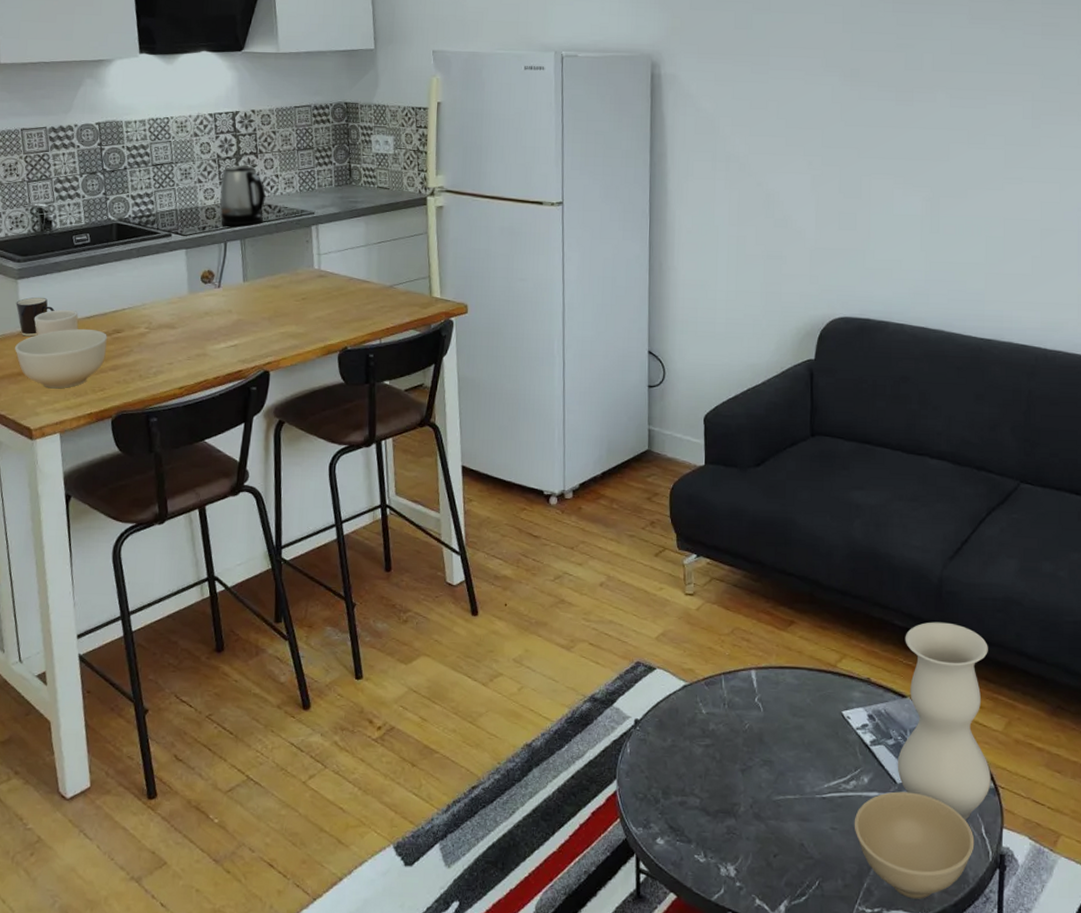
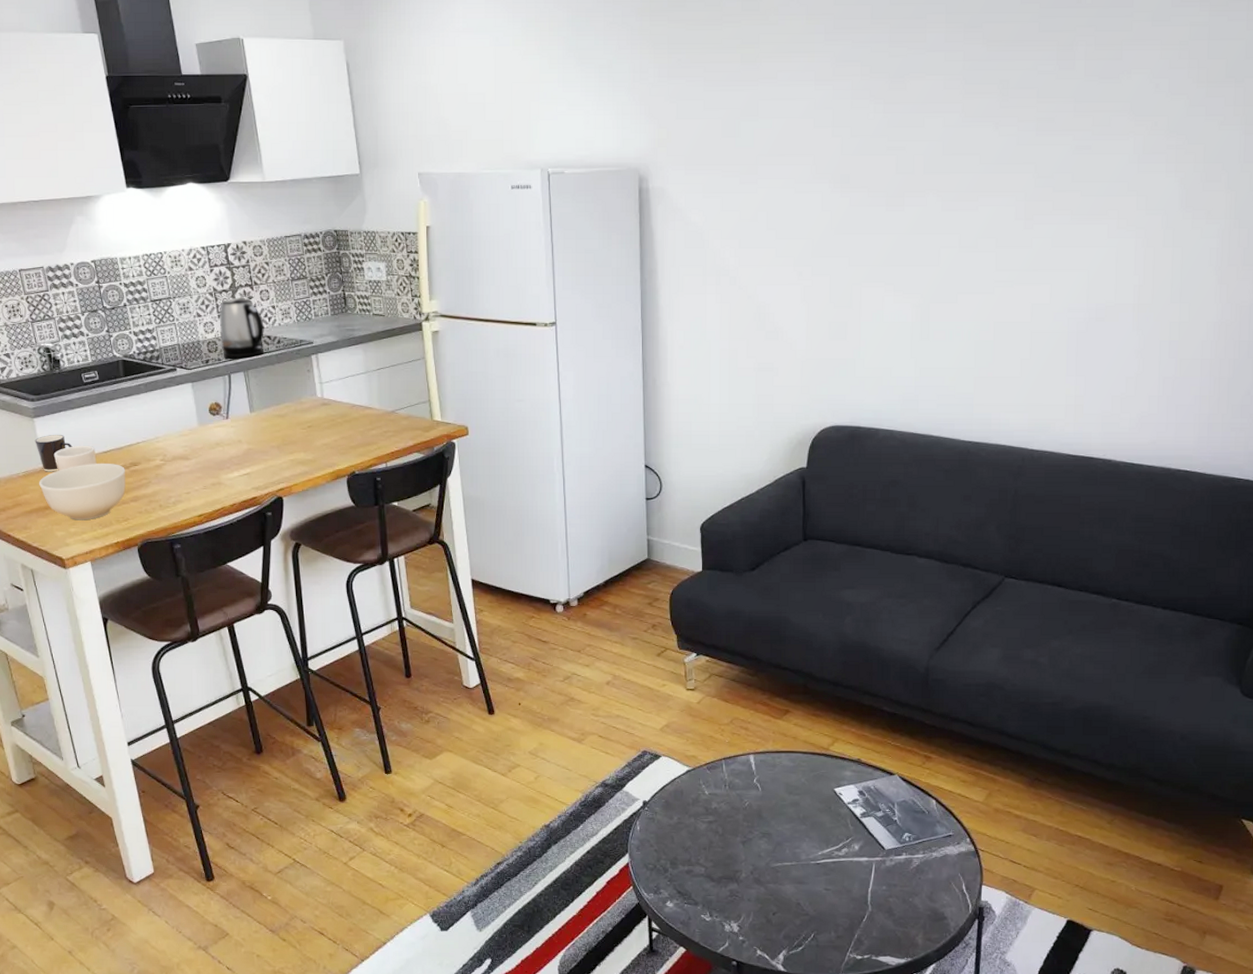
bowl: present [854,791,975,899] -> none [845,856,956,947]
vase: present [897,622,991,821] -> none [885,707,972,880]

